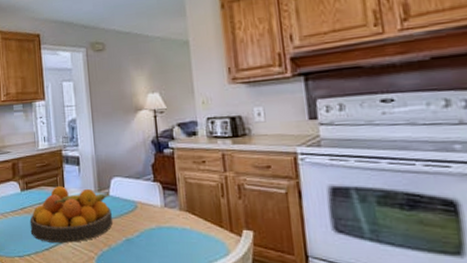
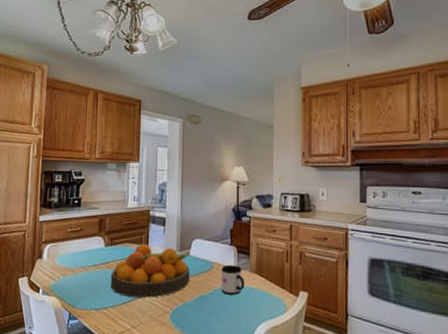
mug: none [146,203,175,237] -> present [221,264,245,295]

